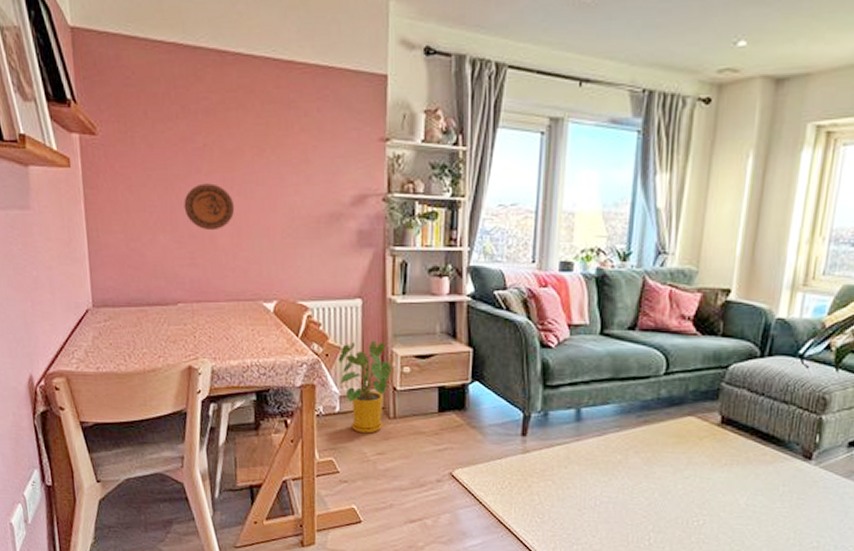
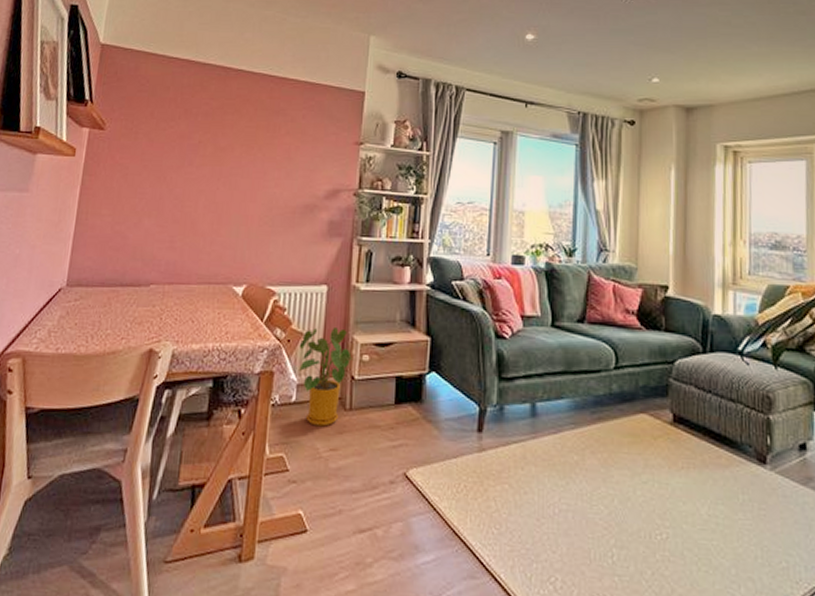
decorative plate: present [184,183,235,231] -> none [172,175,219,217]

